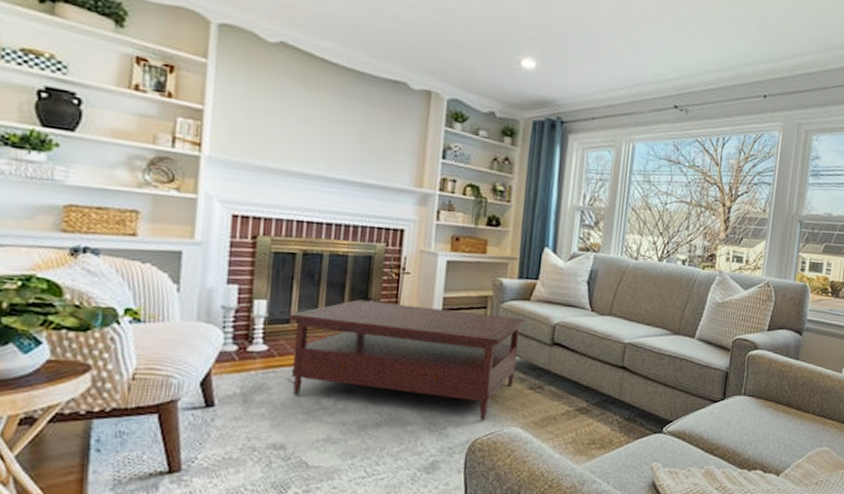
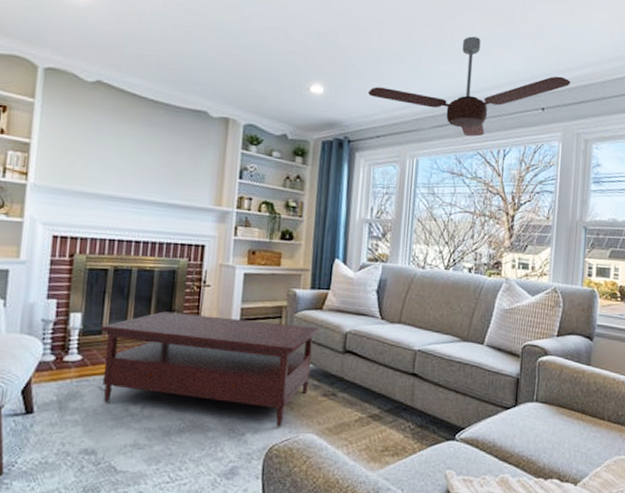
ceiling fan: none [584,14,795,123] -> present [368,36,571,137]

